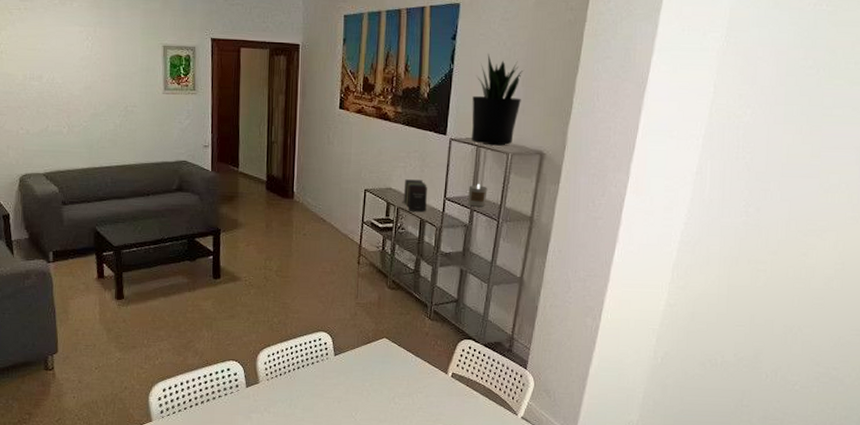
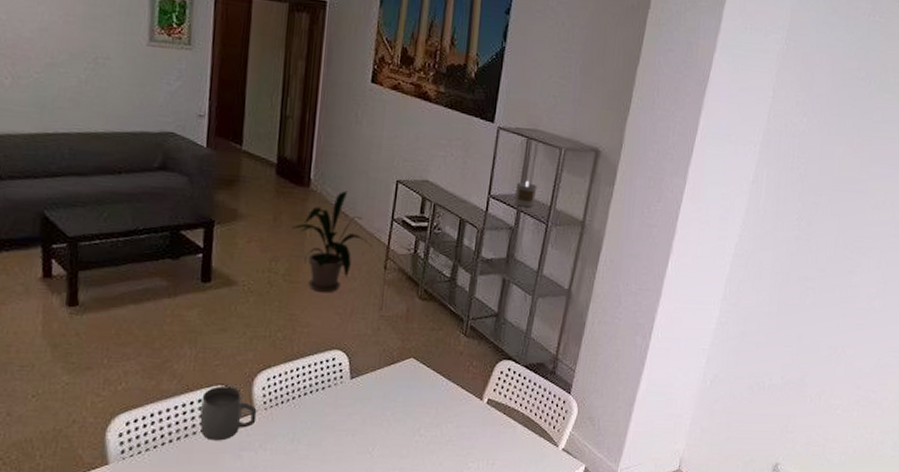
mug: none [218,361,261,405] -> present [200,385,257,441]
house plant: none [280,200,347,285] -> present [291,190,372,293]
books: present [403,179,427,212] -> none [441,171,470,210]
planter: present [471,54,524,146] -> none [521,34,582,140]

